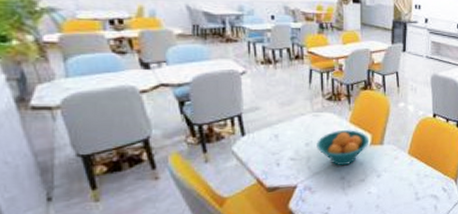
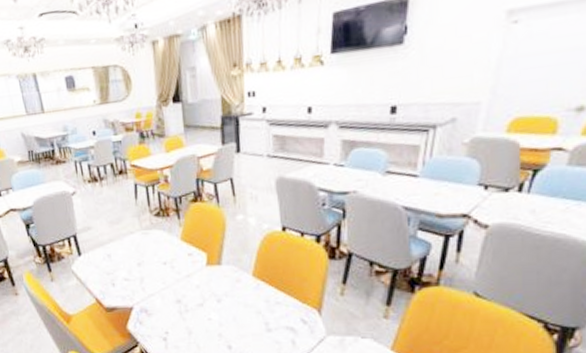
fruit bowl: present [316,130,370,166] -> none [148,248,205,288]

